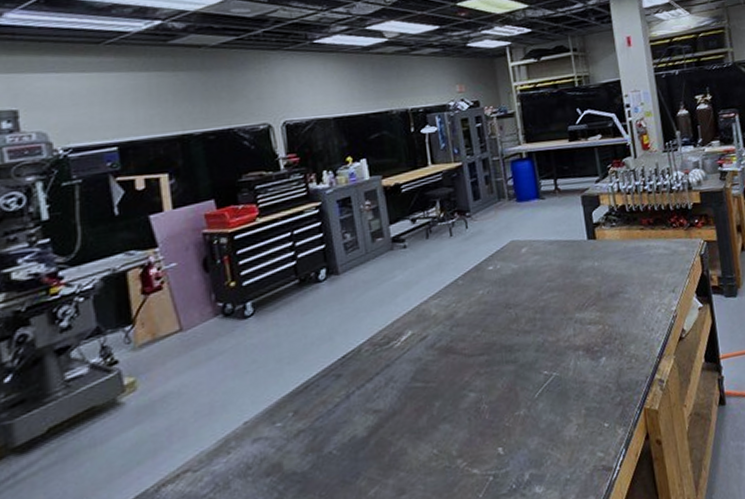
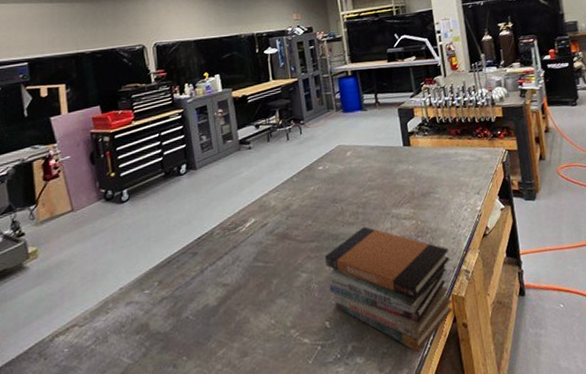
book stack: none [497,335,645,477] -> present [325,227,452,353]

